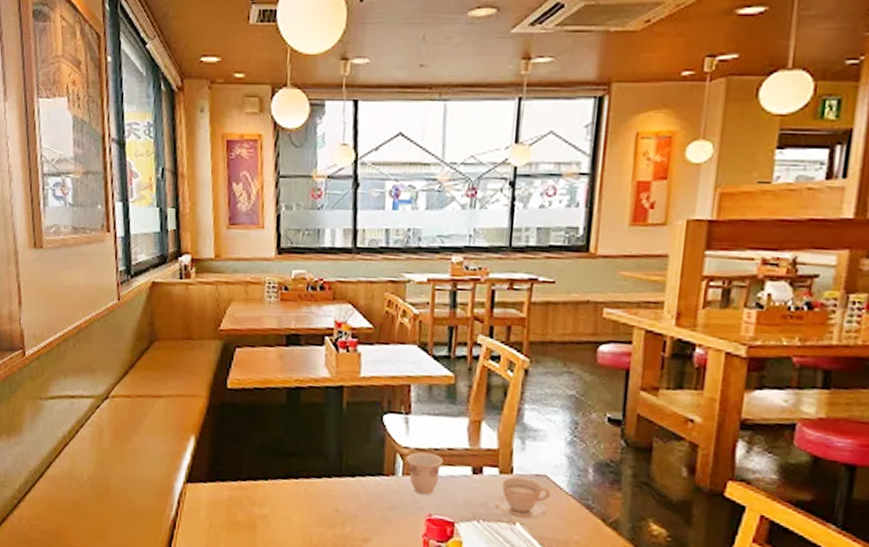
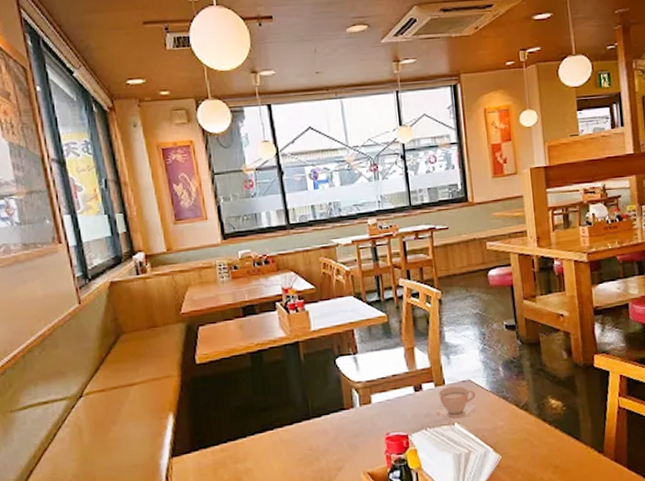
teacup: present [406,452,444,496] -> none [360,382,391,419]

